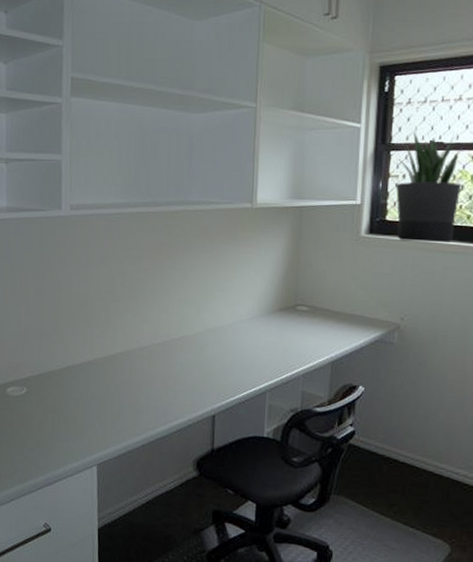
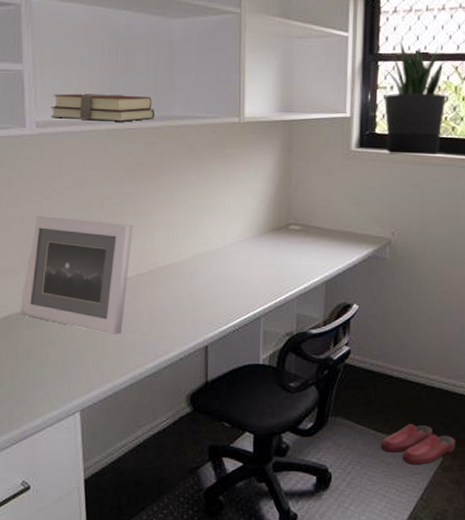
picture frame: none [49,287,151,398] -> present [20,216,133,334]
books: none [83,180,174,206] -> present [50,93,154,122]
slippers: none [385,510,465,554] -> present [381,423,456,464]

